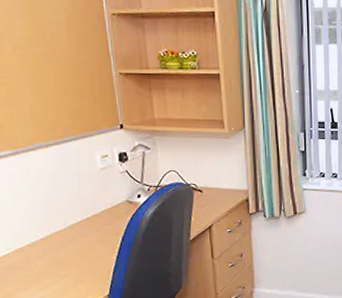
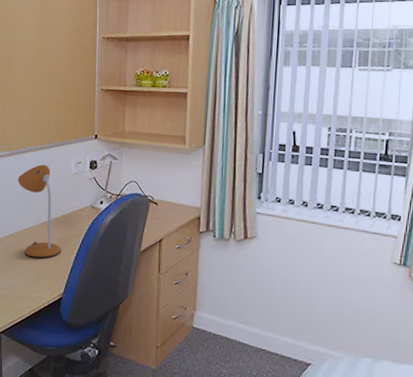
desk lamp: none [29,162,99,264] -> present [17,164,61,259]

